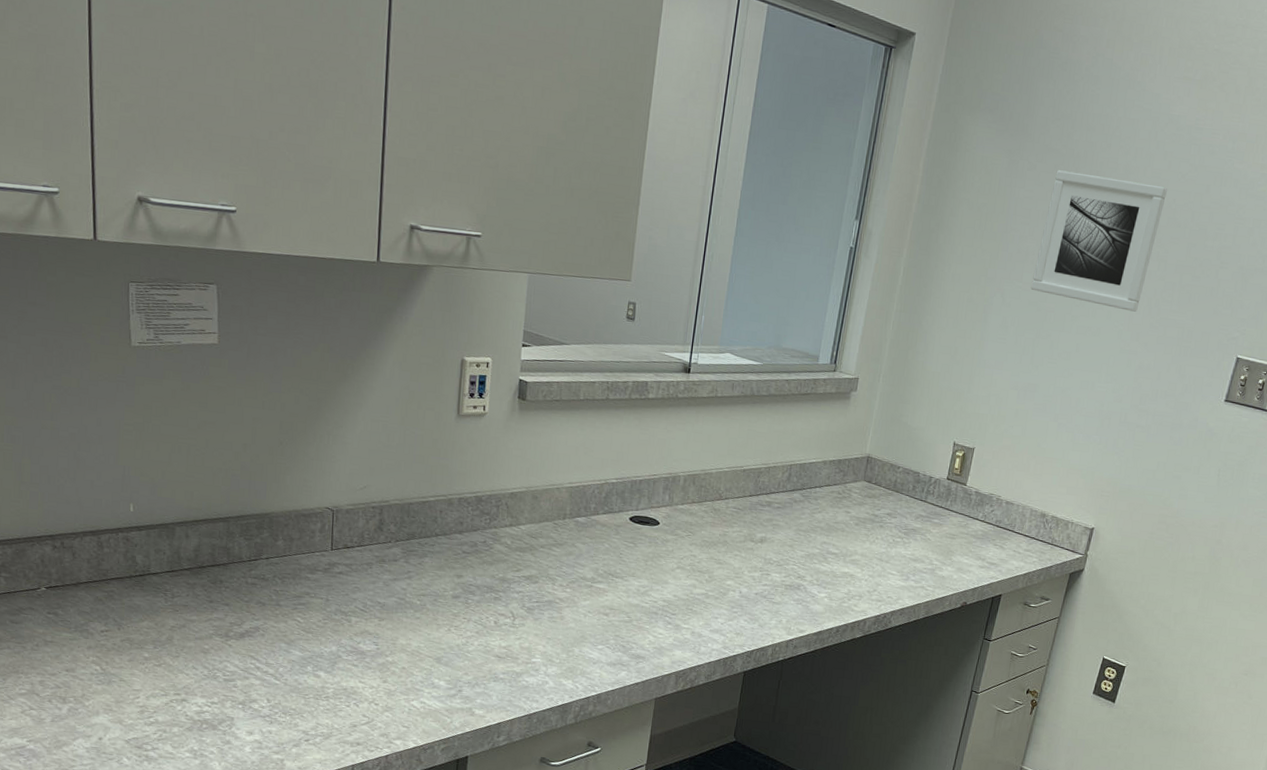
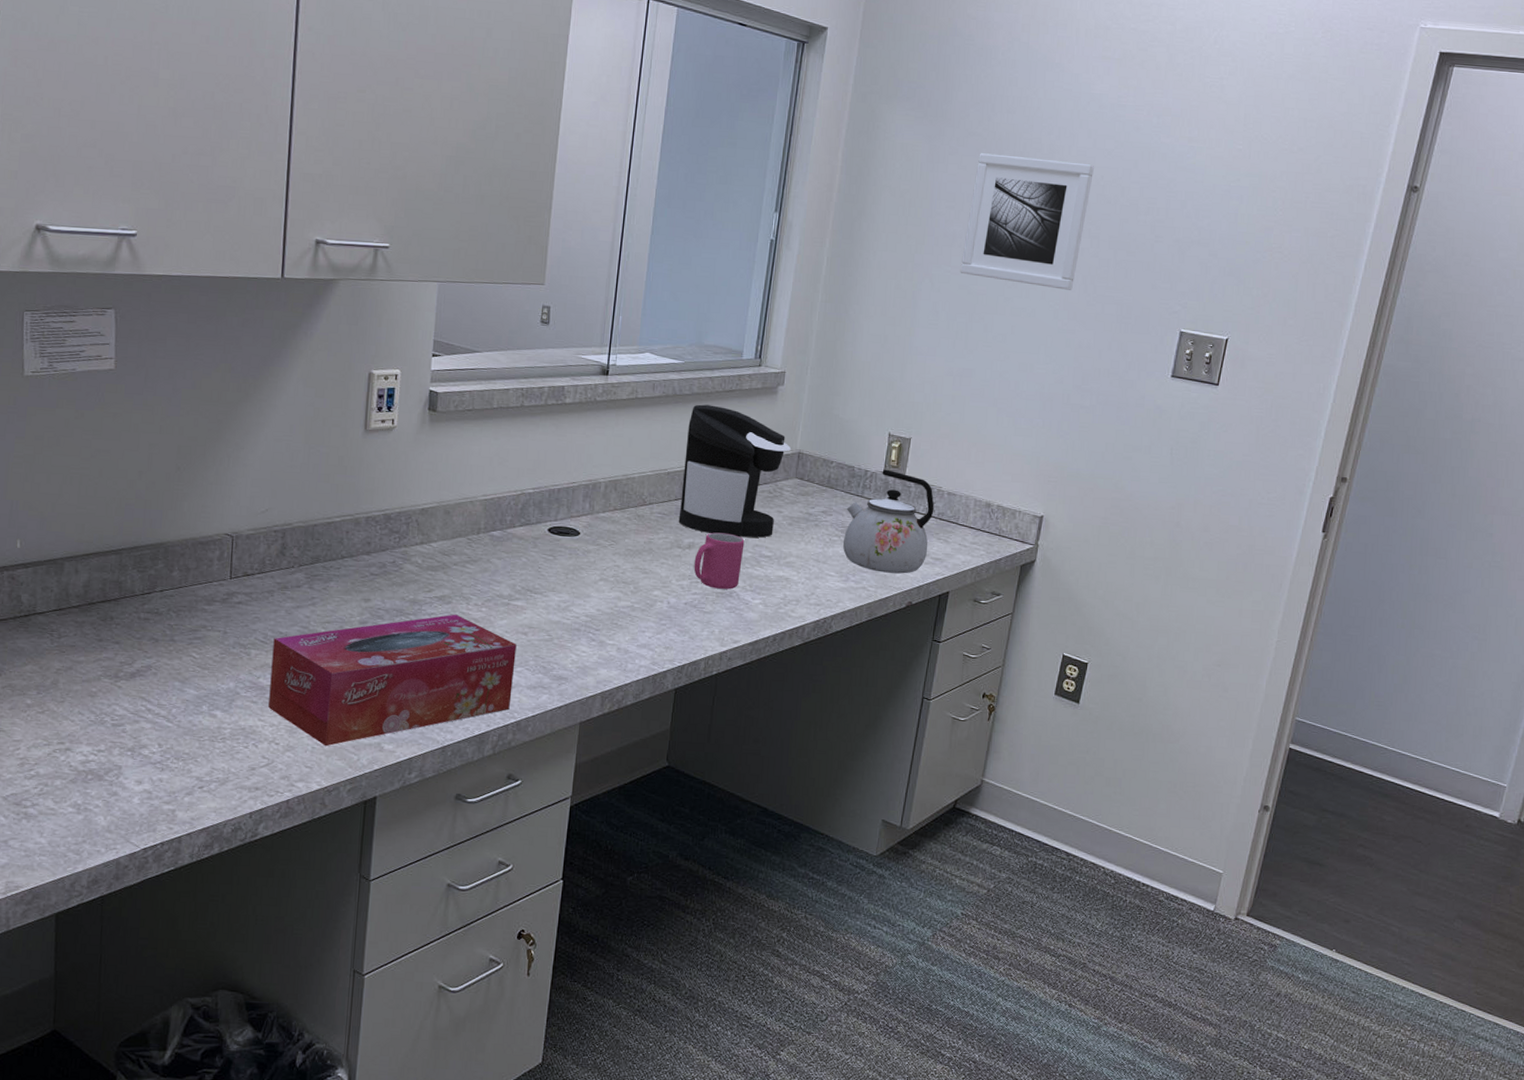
tissue box: none [368,593,598,709] -> present [268,614,517,747]
coffee maker: none [752,405,861,536] -> present [678,404,791,538]
mug: none [765,528,814,583] -> present [694,532,745,590]
kettle: none [905,476,993,576] -> present [842,469,935,574]

